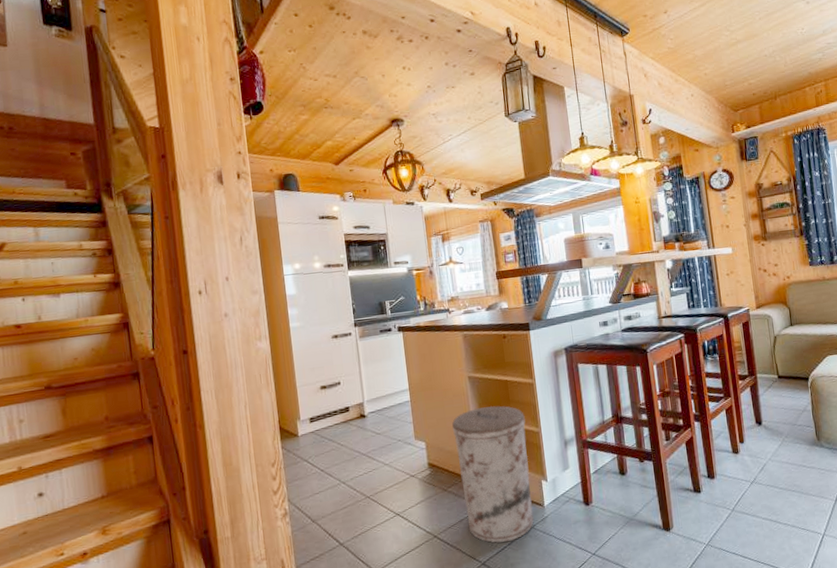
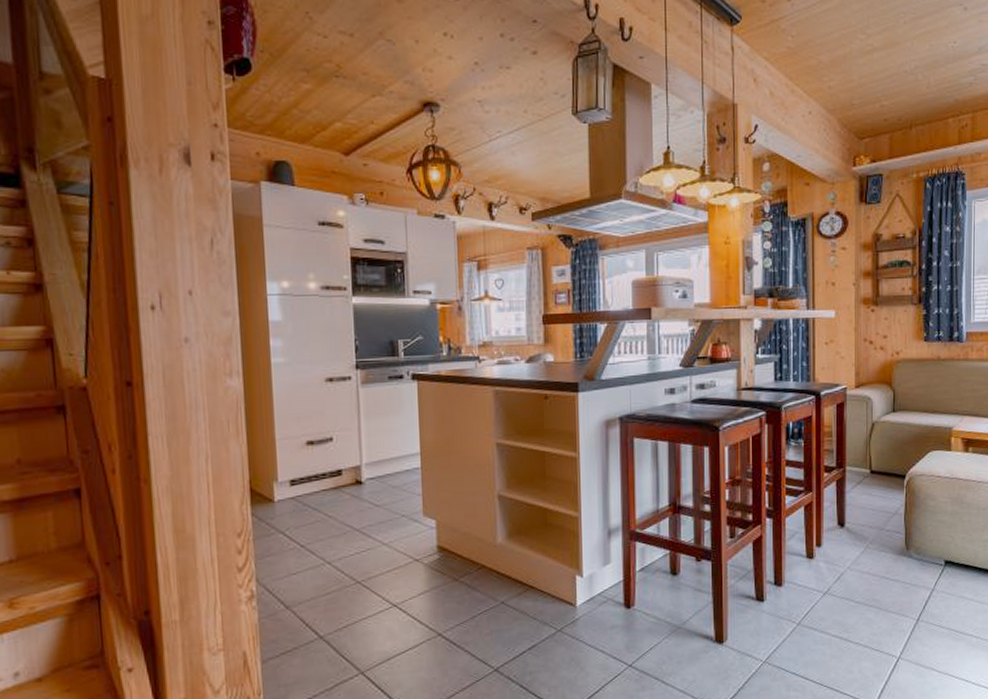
trash can: present [452,405,534,543] -> none [472,481,563,646]

